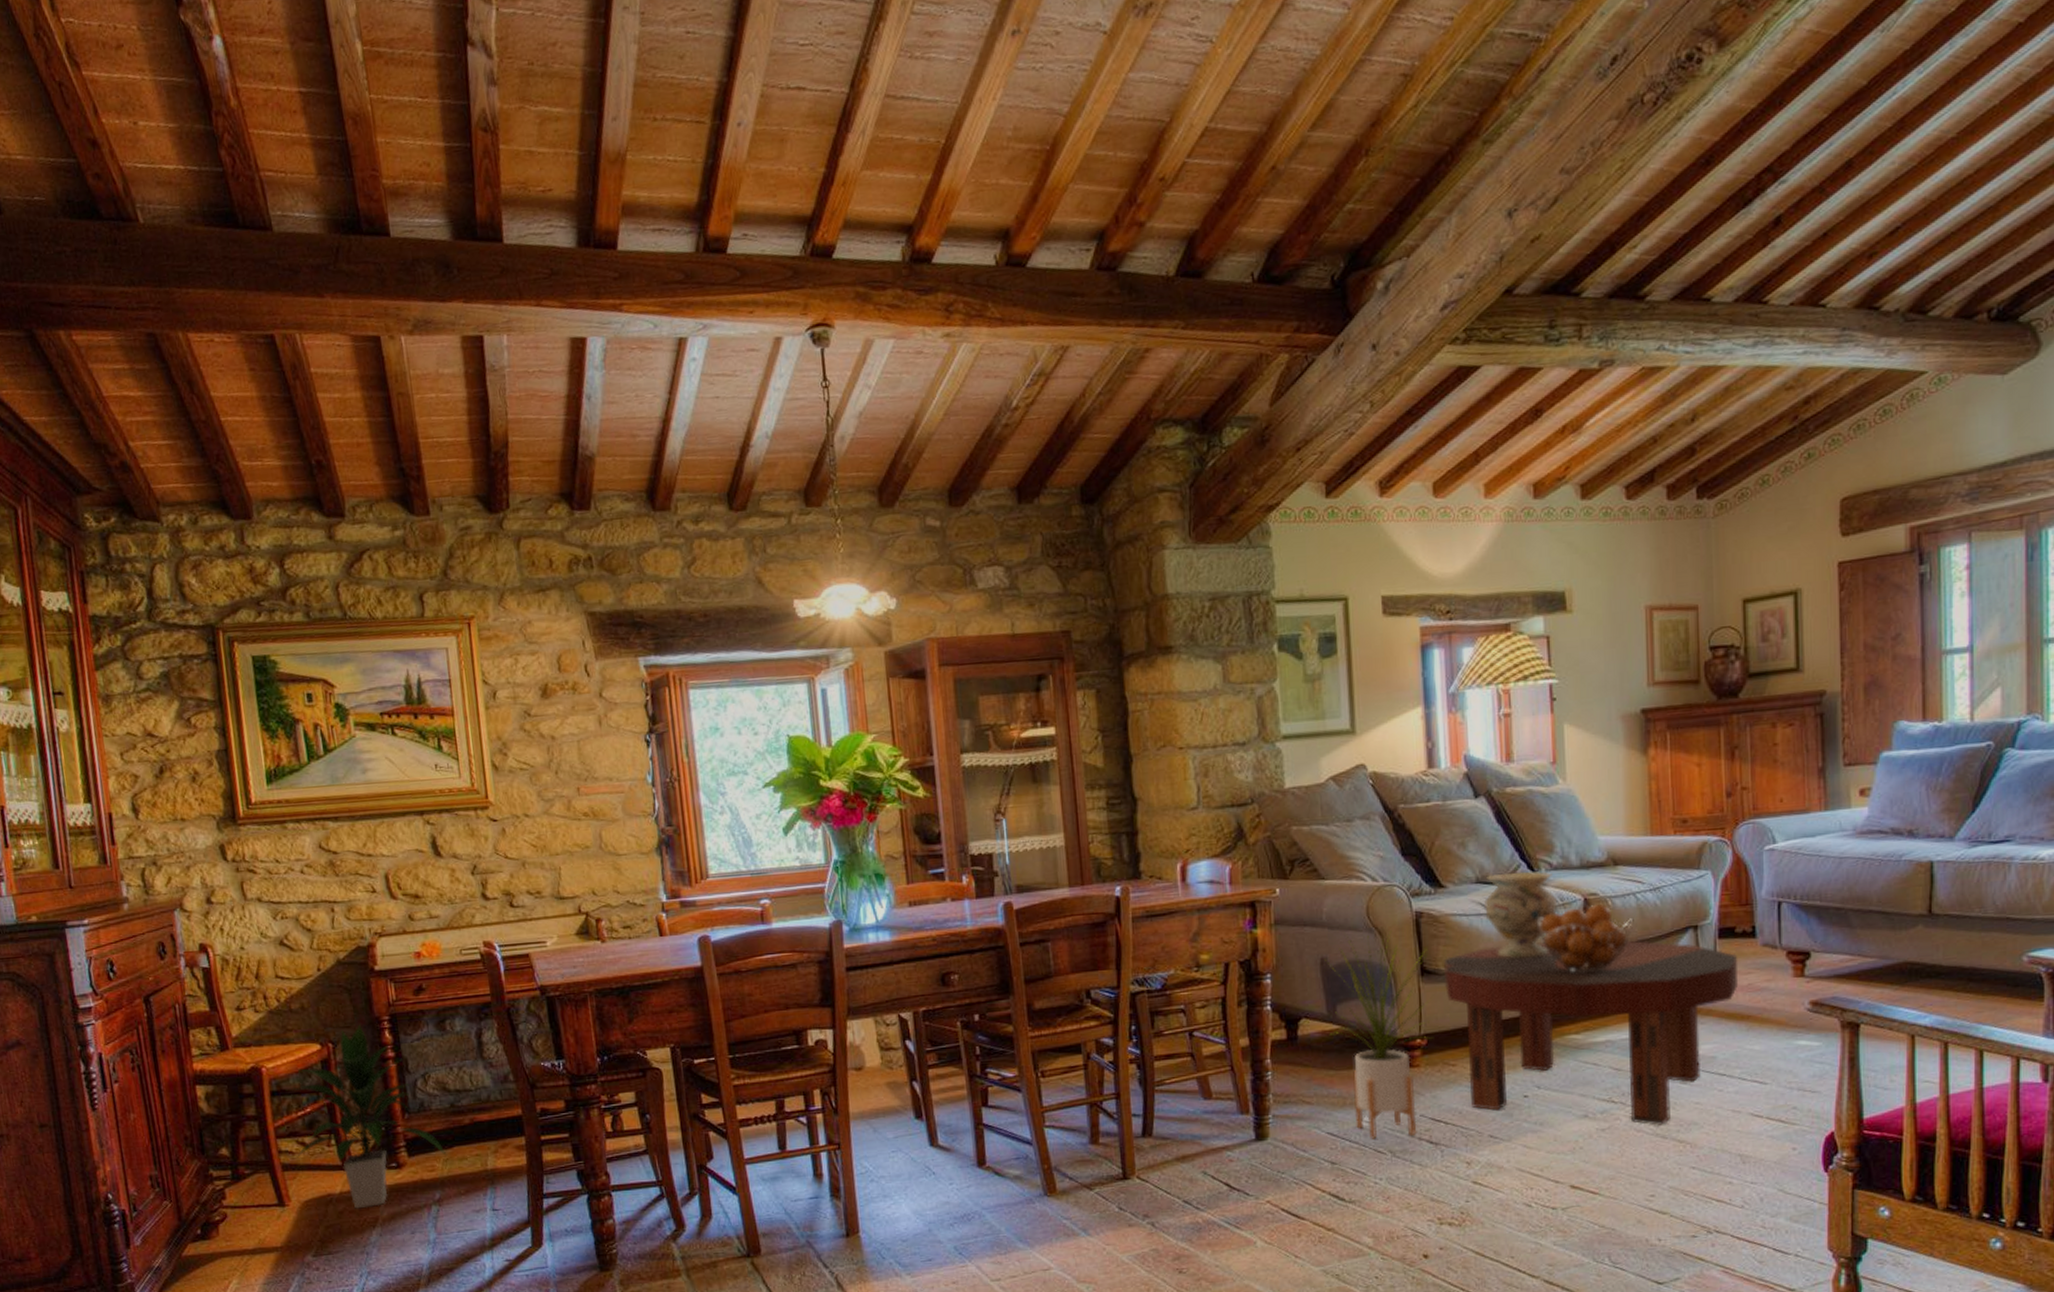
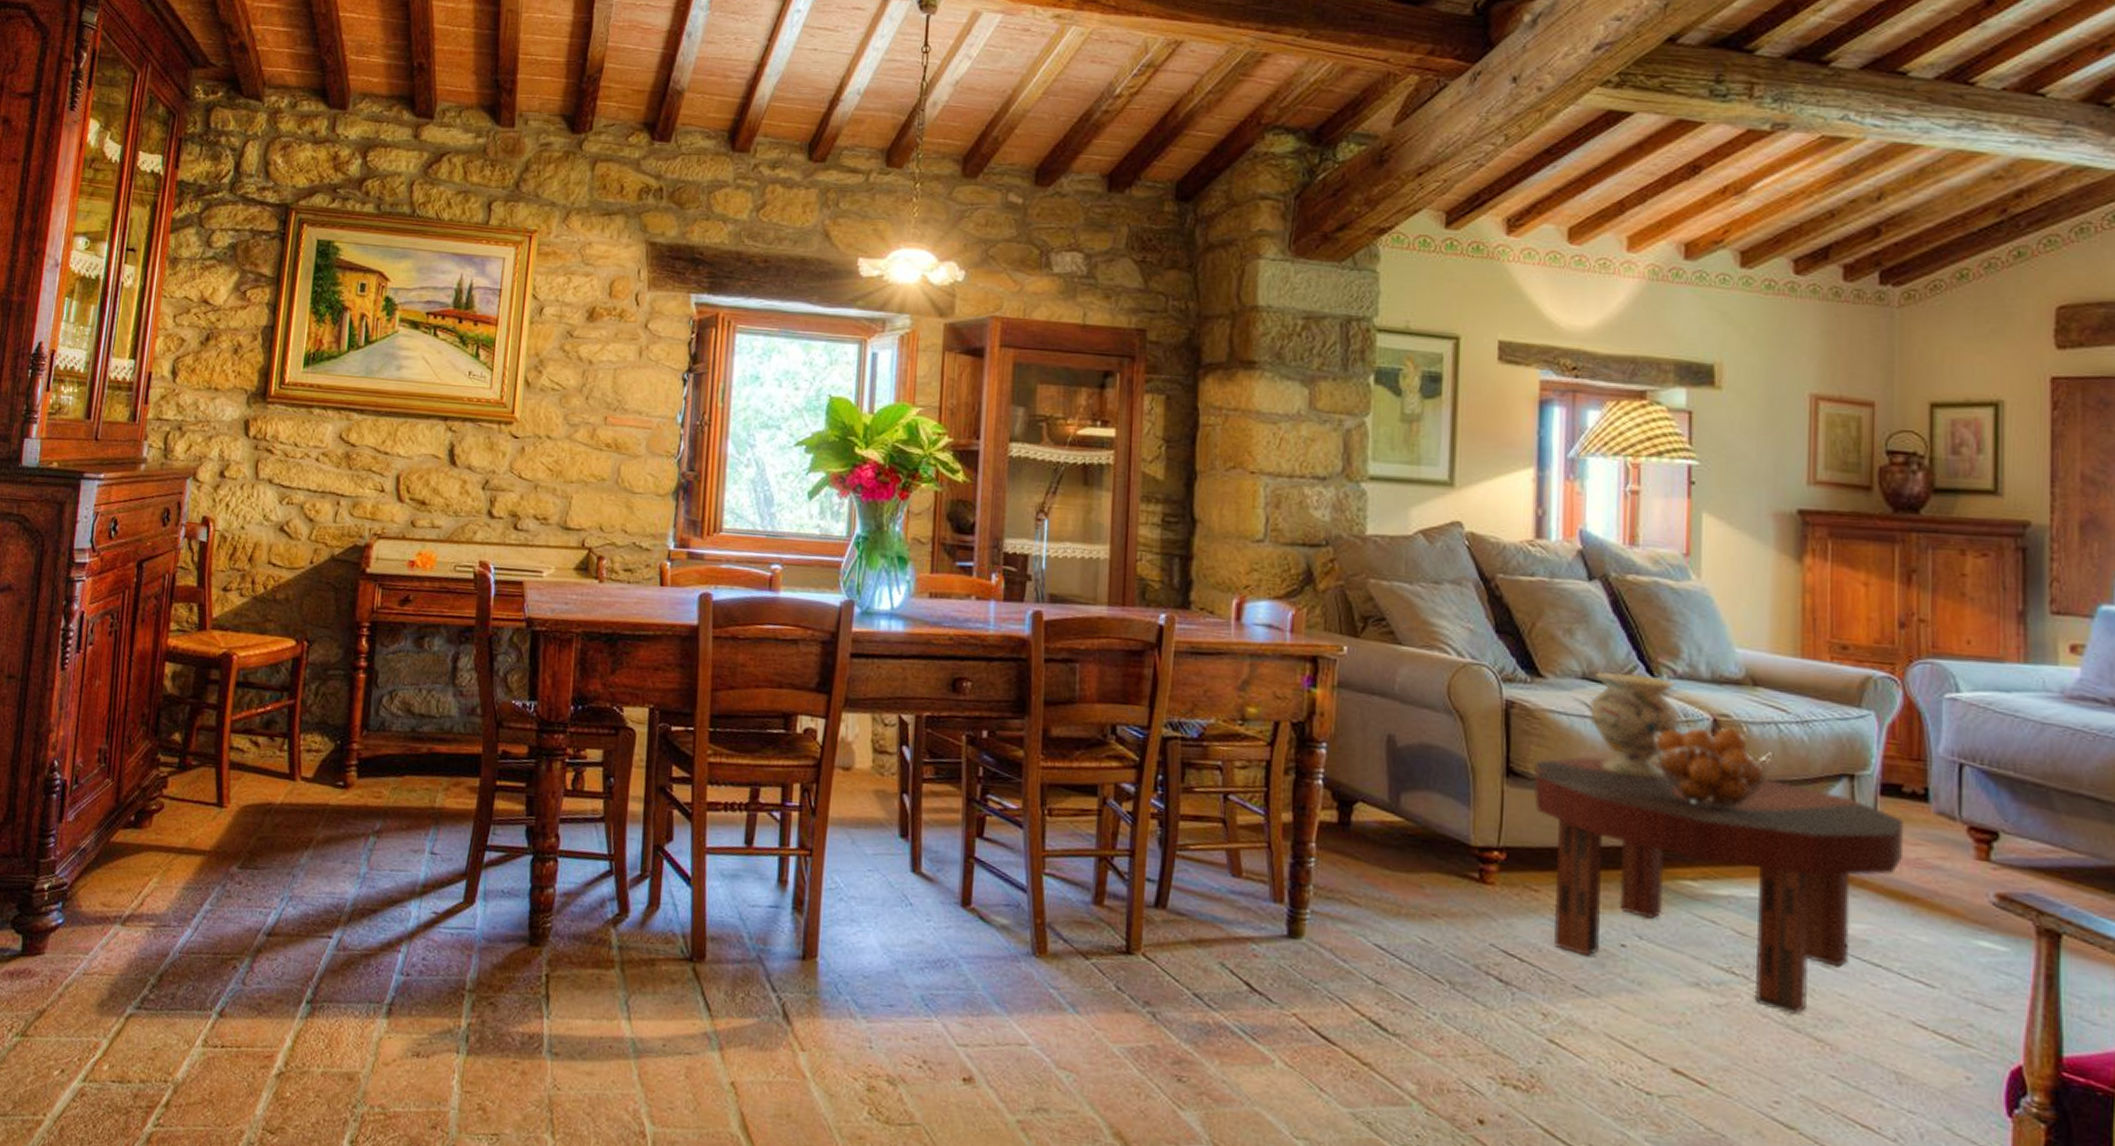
indoor plant: present [285,1024,447,1209] -> none [244,626,397,826]
house plant: present [1323,930,1432,1139] -> none [1388,710,1516,968]

